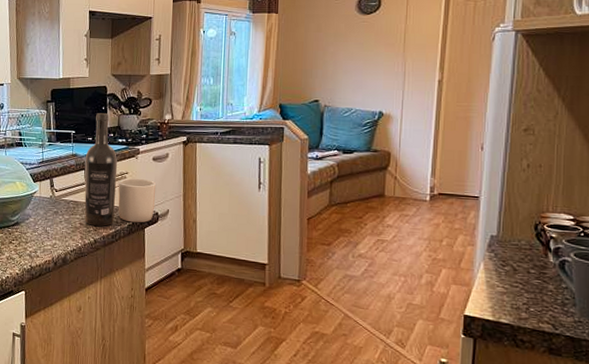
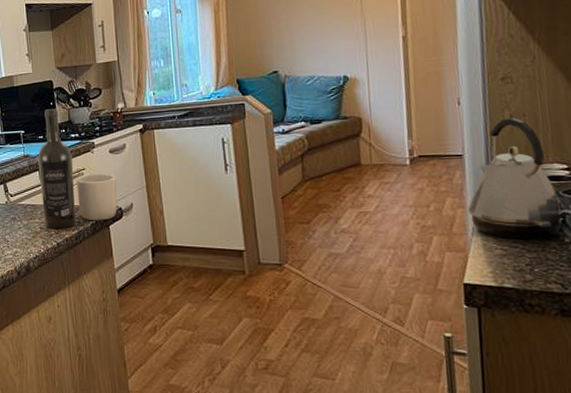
kettle: none [477,167,564,281] -> present [467,117,563,239]

